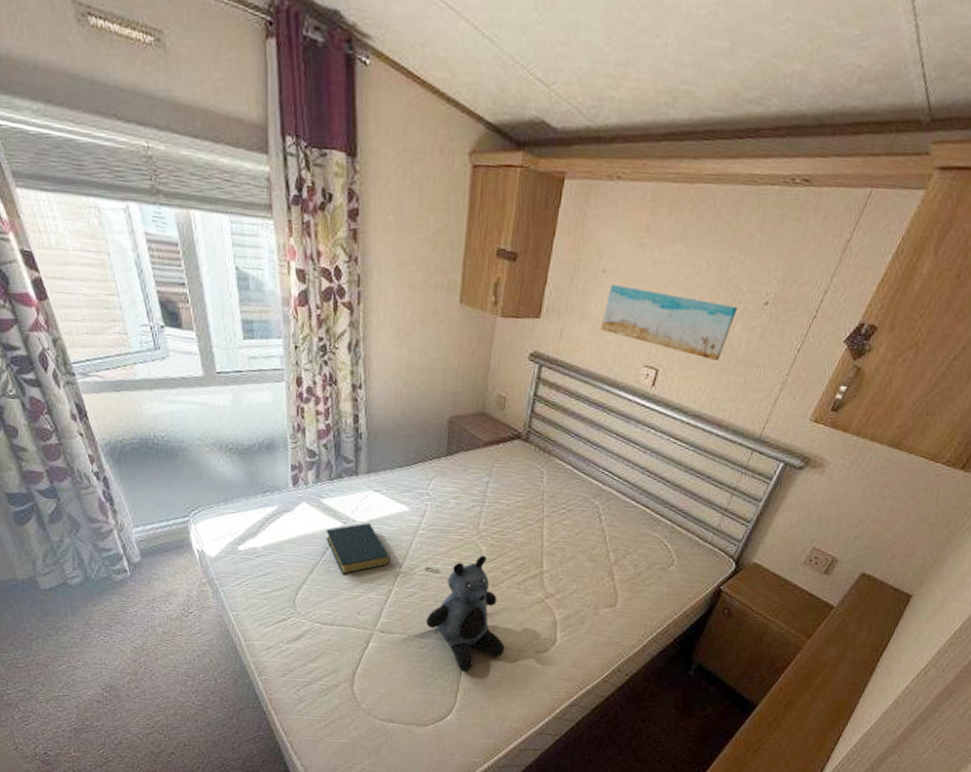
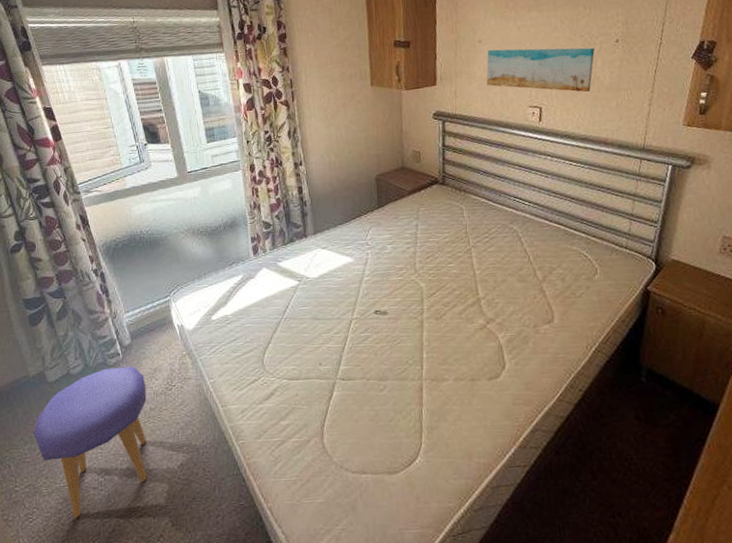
stool: none [25,584,159,727] -> present [33,366,148,518]
hardback book: present [326,523,390,575] -> none [284,278,343,329]
teddy bear: present [426,555,505,672] -> none [382,291,459,410]

